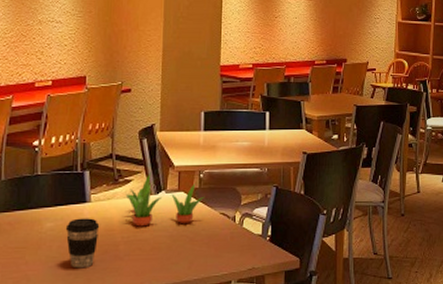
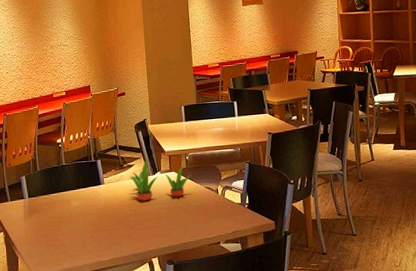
coffee cup: present [65,218,100,269] -> none [87,196,113,237]

